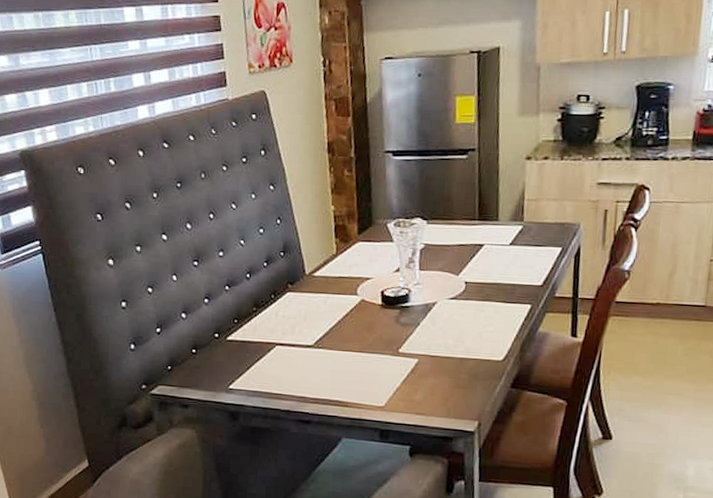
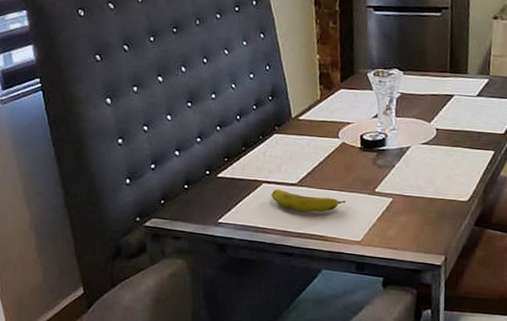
fruit: none [285,352,367,376] -> present [271,189,346,213]

